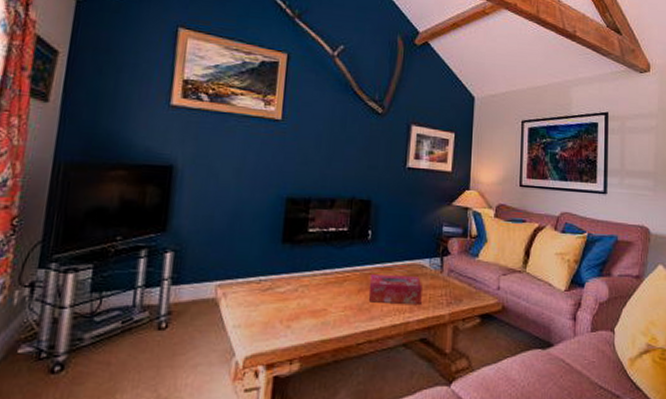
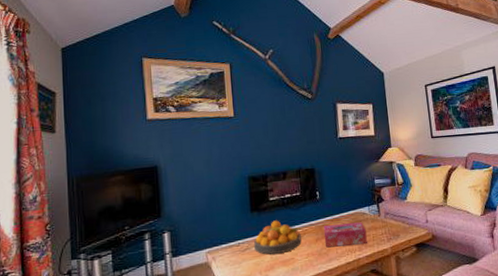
fruit bowl: none [279,258,343,301] -> present [254,220,302,255]

